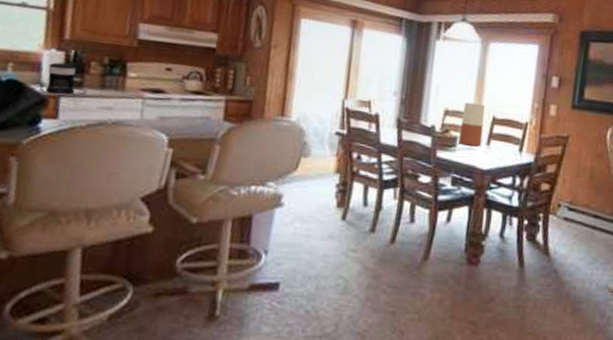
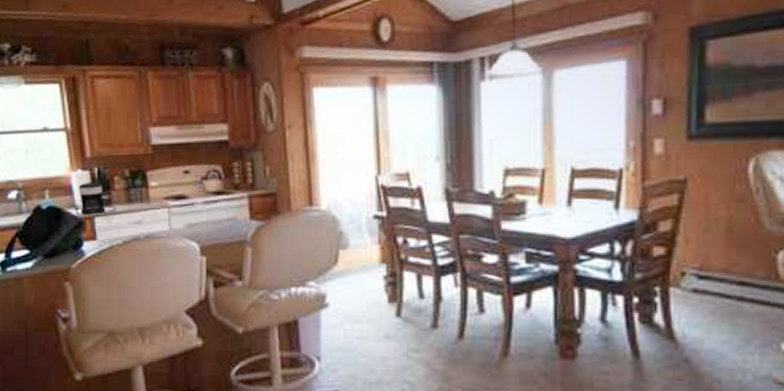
vase: present [459,102,486,147] -> none [528,154,560,210]

